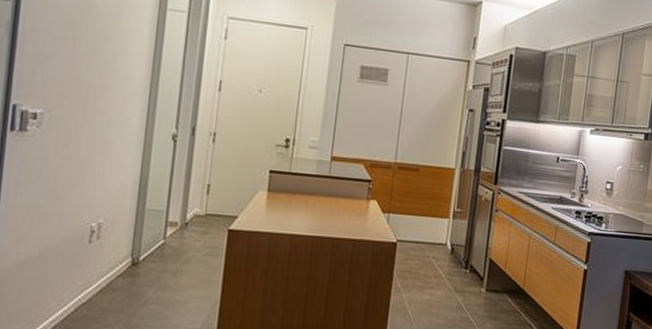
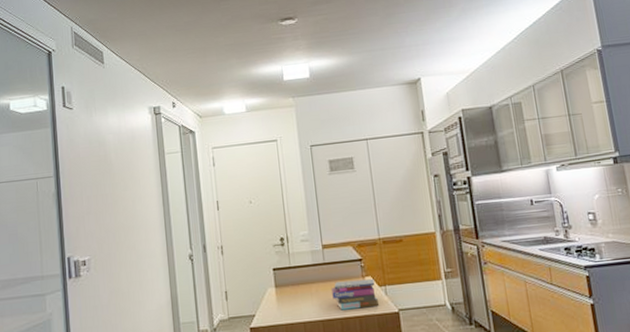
books: none [329,199,379,233] -> present [331,278,378,311]

